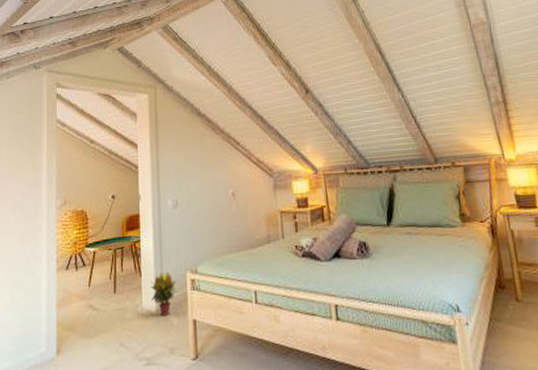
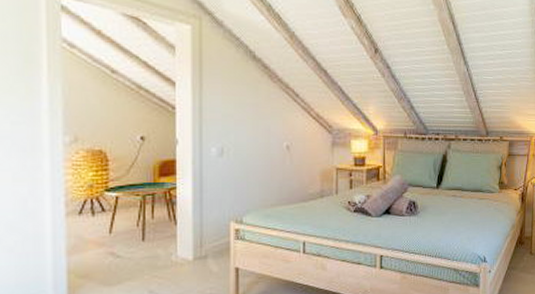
potted plant: present [150,272,177,316] -> none [187,221,219,264]

